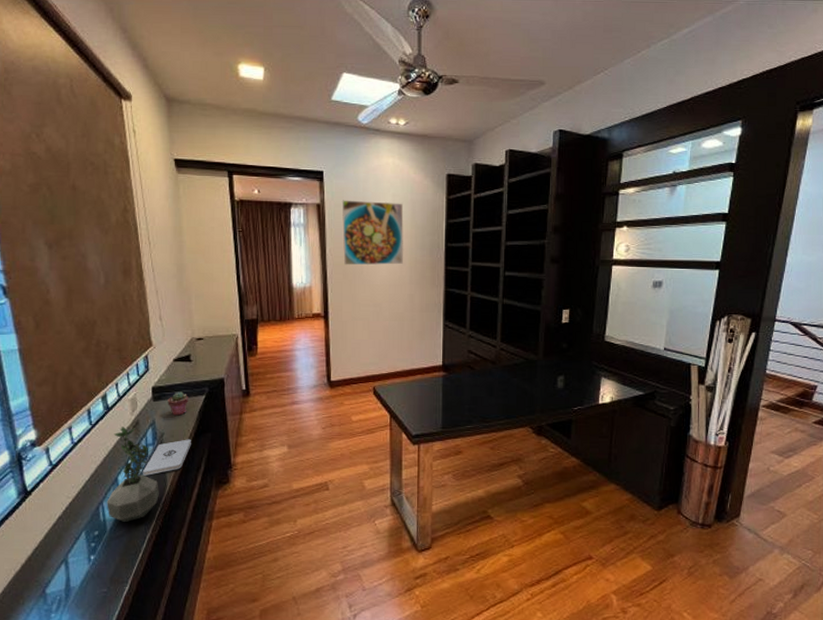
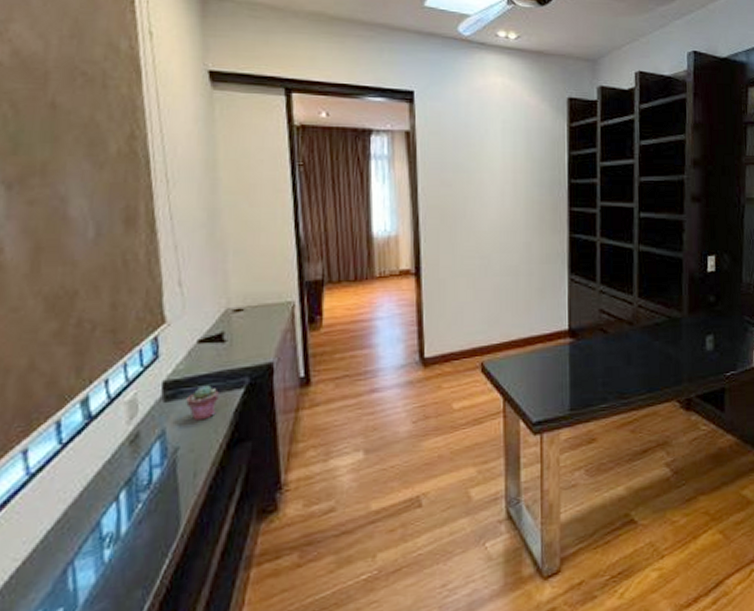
potted plant: present [107,427,159,522] -> none [80,442,168,588]
notepad: present [142,439,191,476] -> none [141,453,221,513]
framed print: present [342,200,404,266] -> none [438,126,517,208]

